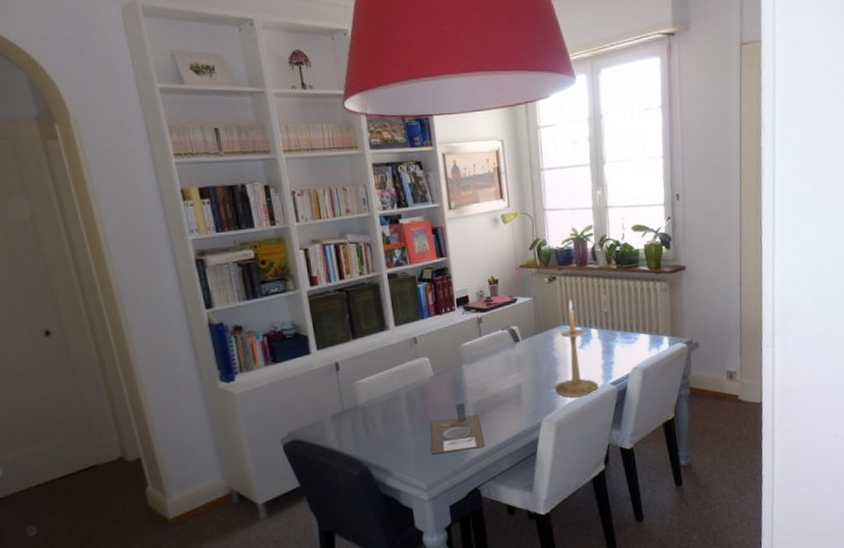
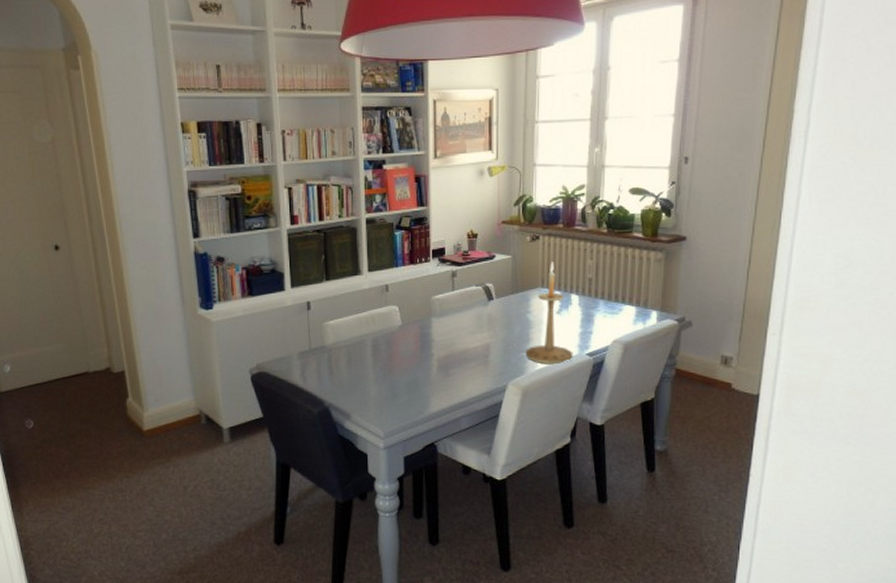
place setting: present [430,403,485,455] -> none [391,356,447,404]

